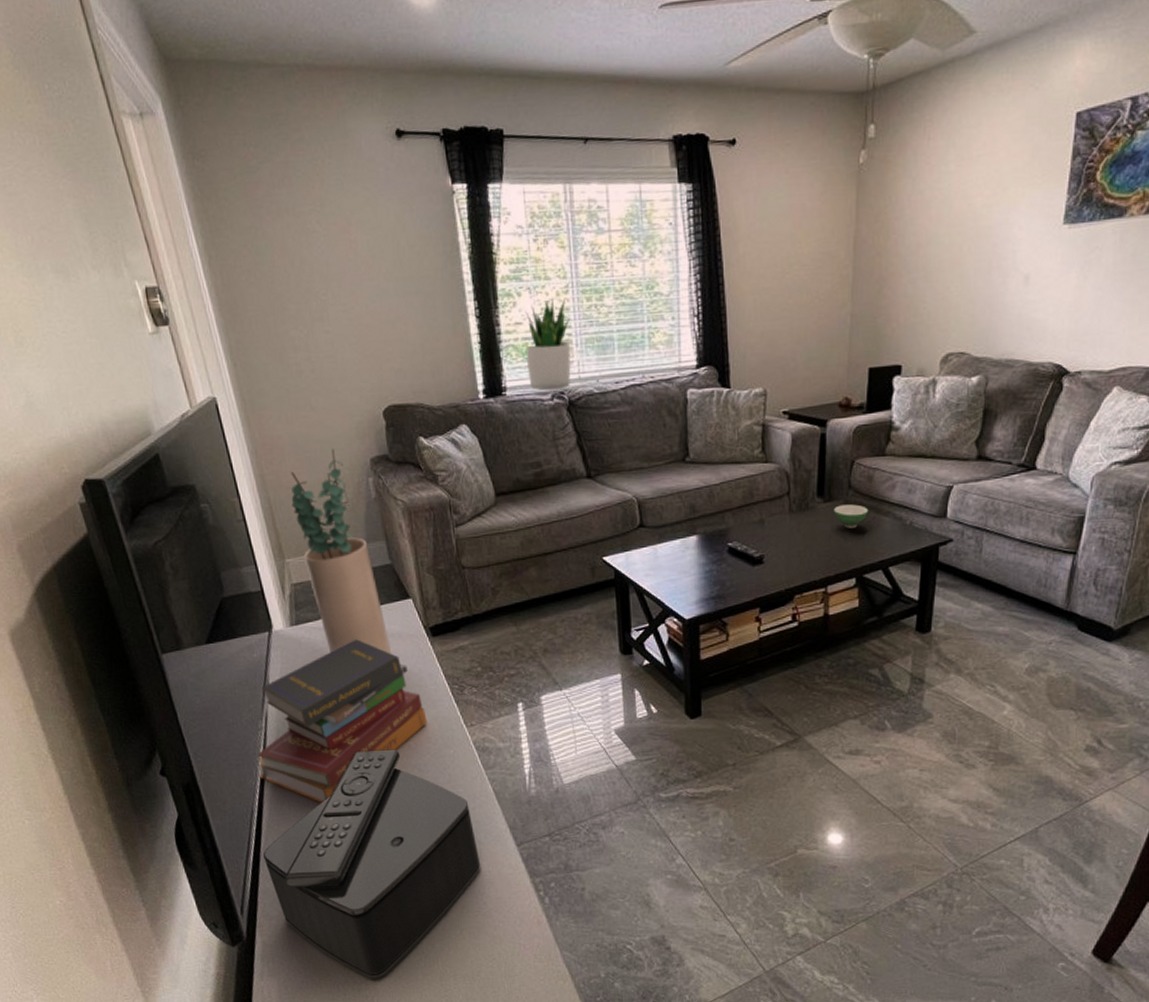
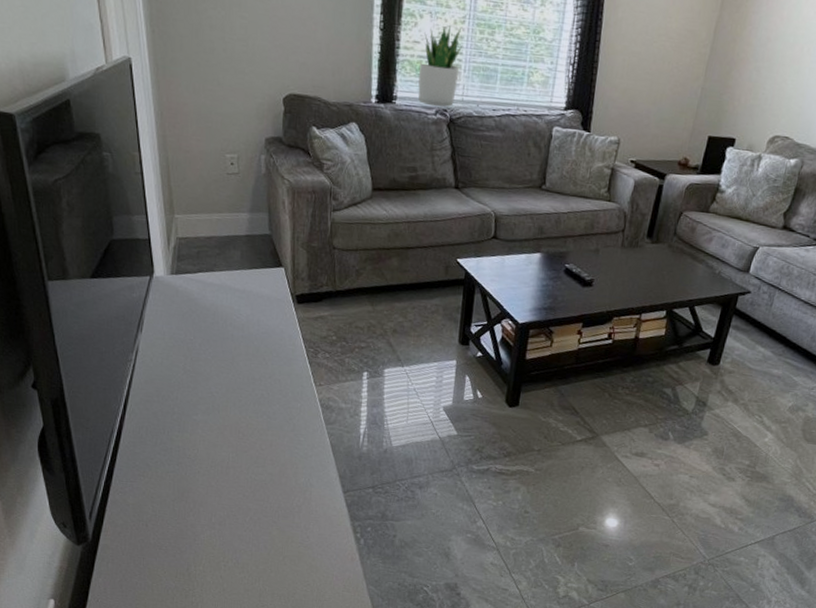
books: present [256,639,428,803] -> none [122,295,282,433]
speaker: present [262,749,481,981] -> none [116,393,310,591]
vase: present [291,449,392,654] -> none [187,123,259,313]
bowl: present [833,504,869,528] -> none [657,248,687,269]

